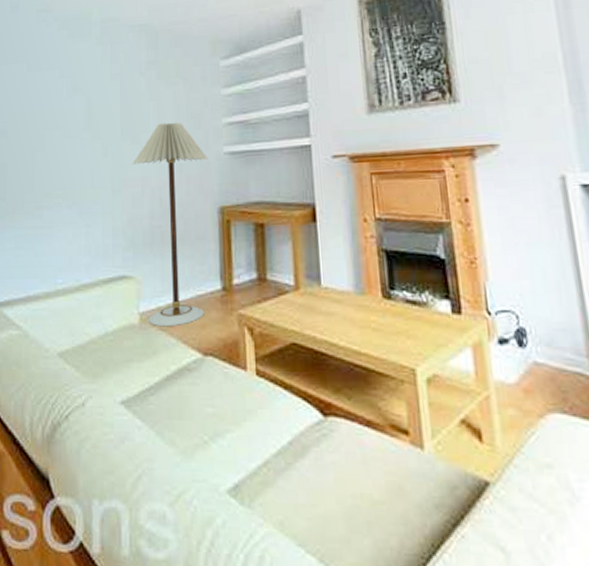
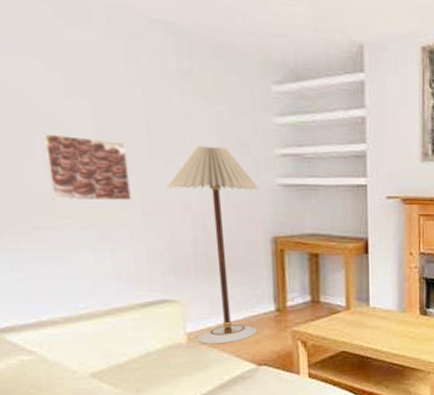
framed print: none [49,127,105,183] -> present [41,133,132,201]

